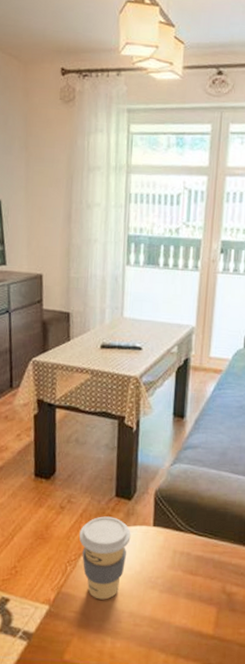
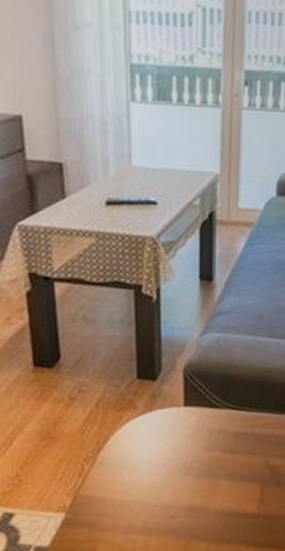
coffee cup: present [79,516,131,600] -> none [95,402,159,497]

